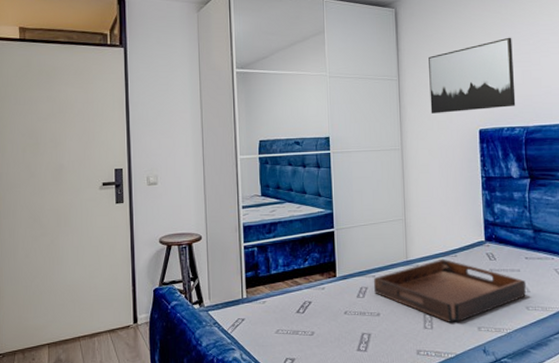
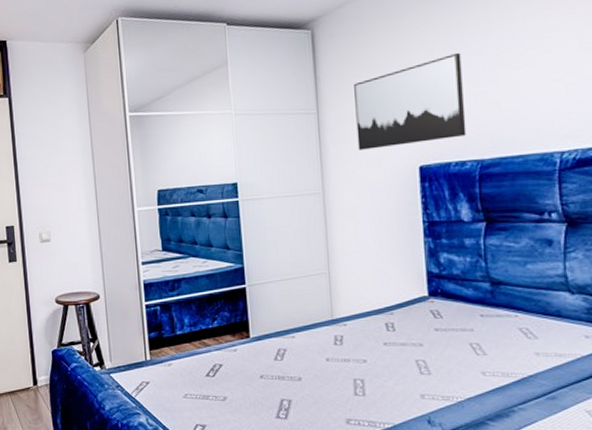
serving tray: present [373,258,526,322] -> none [292,317,481,389]

